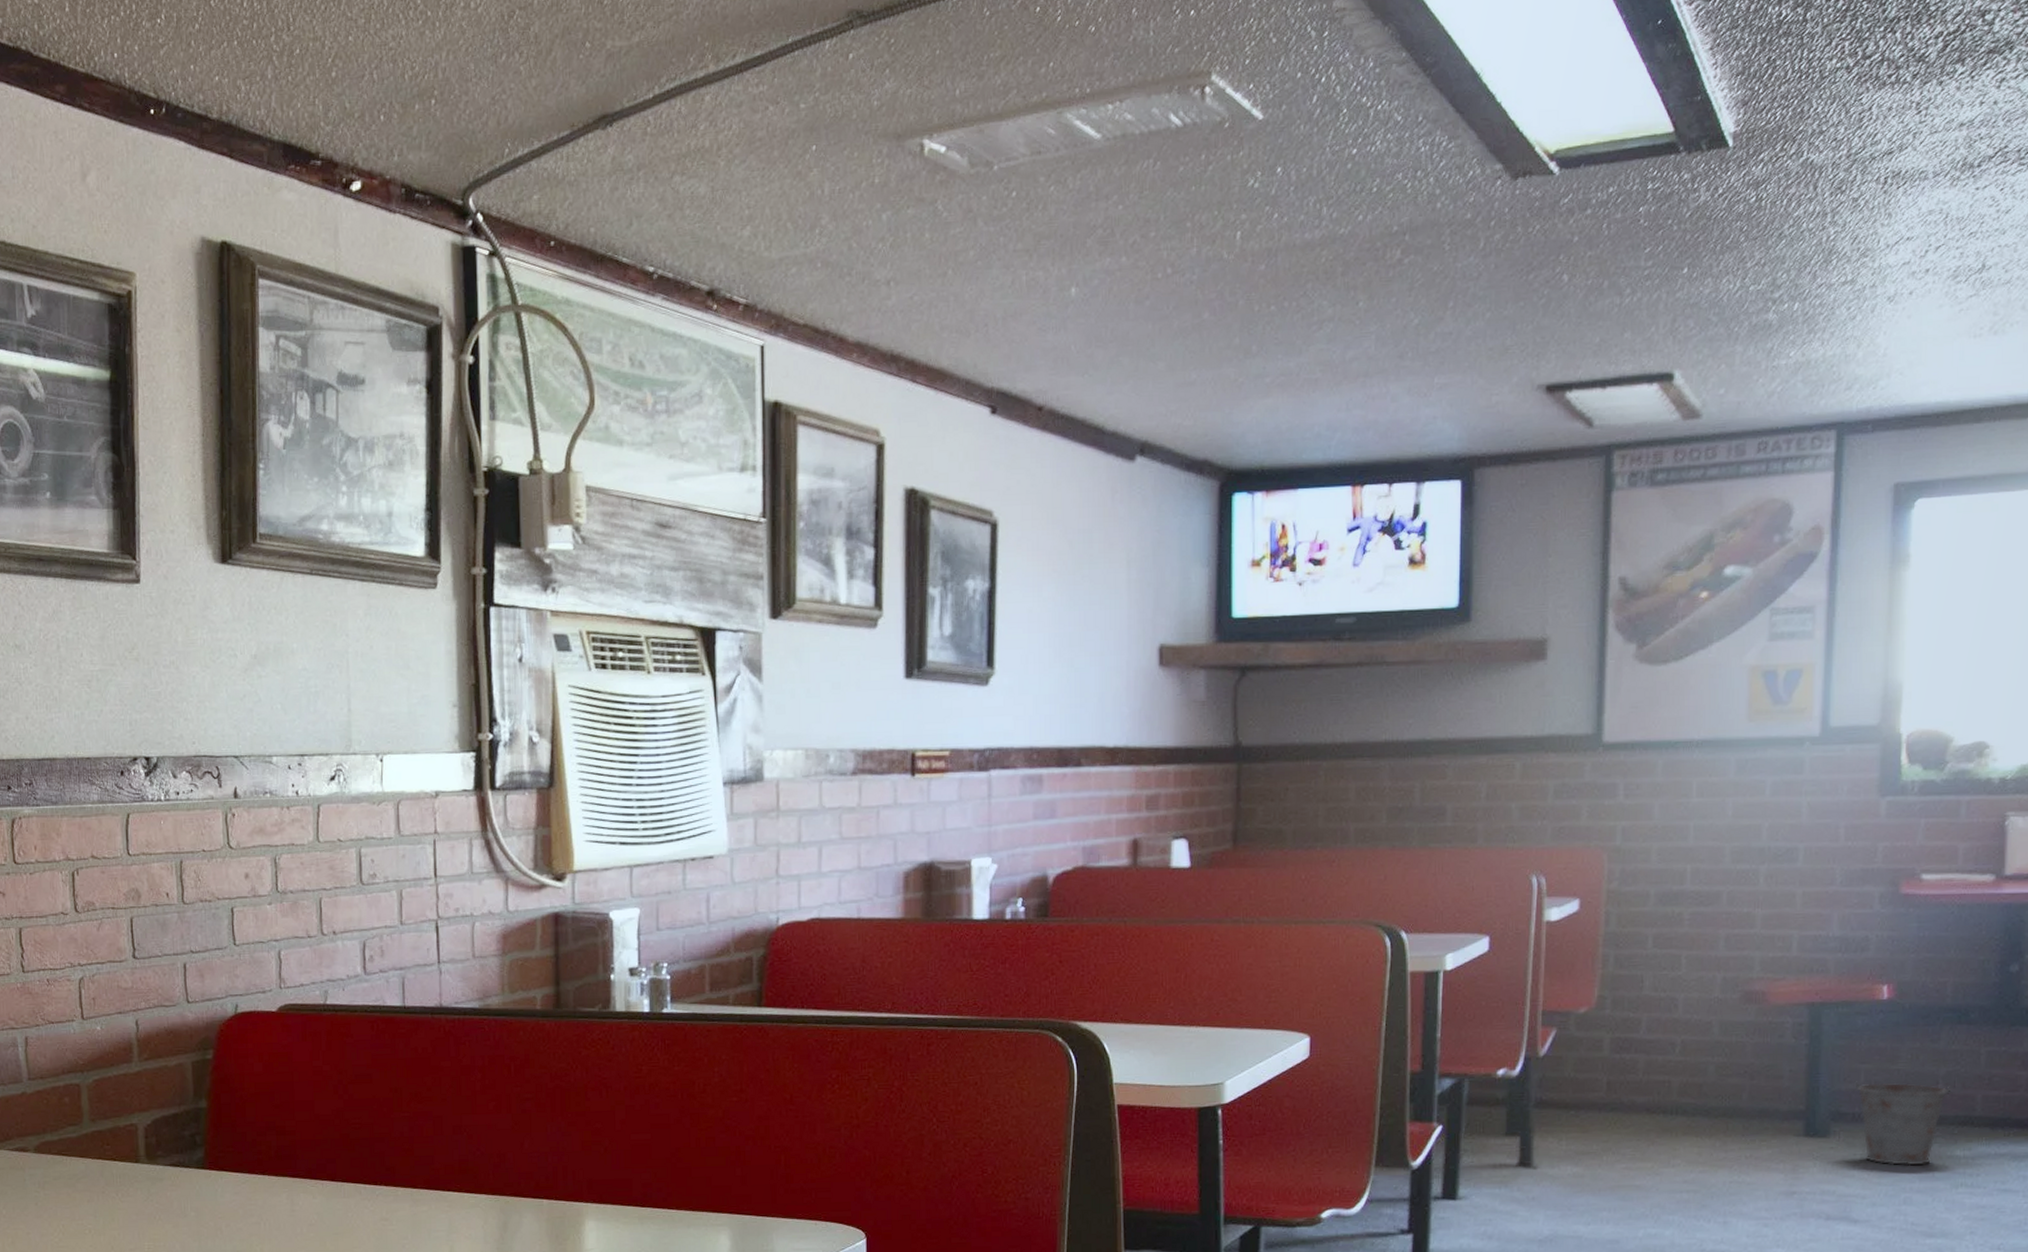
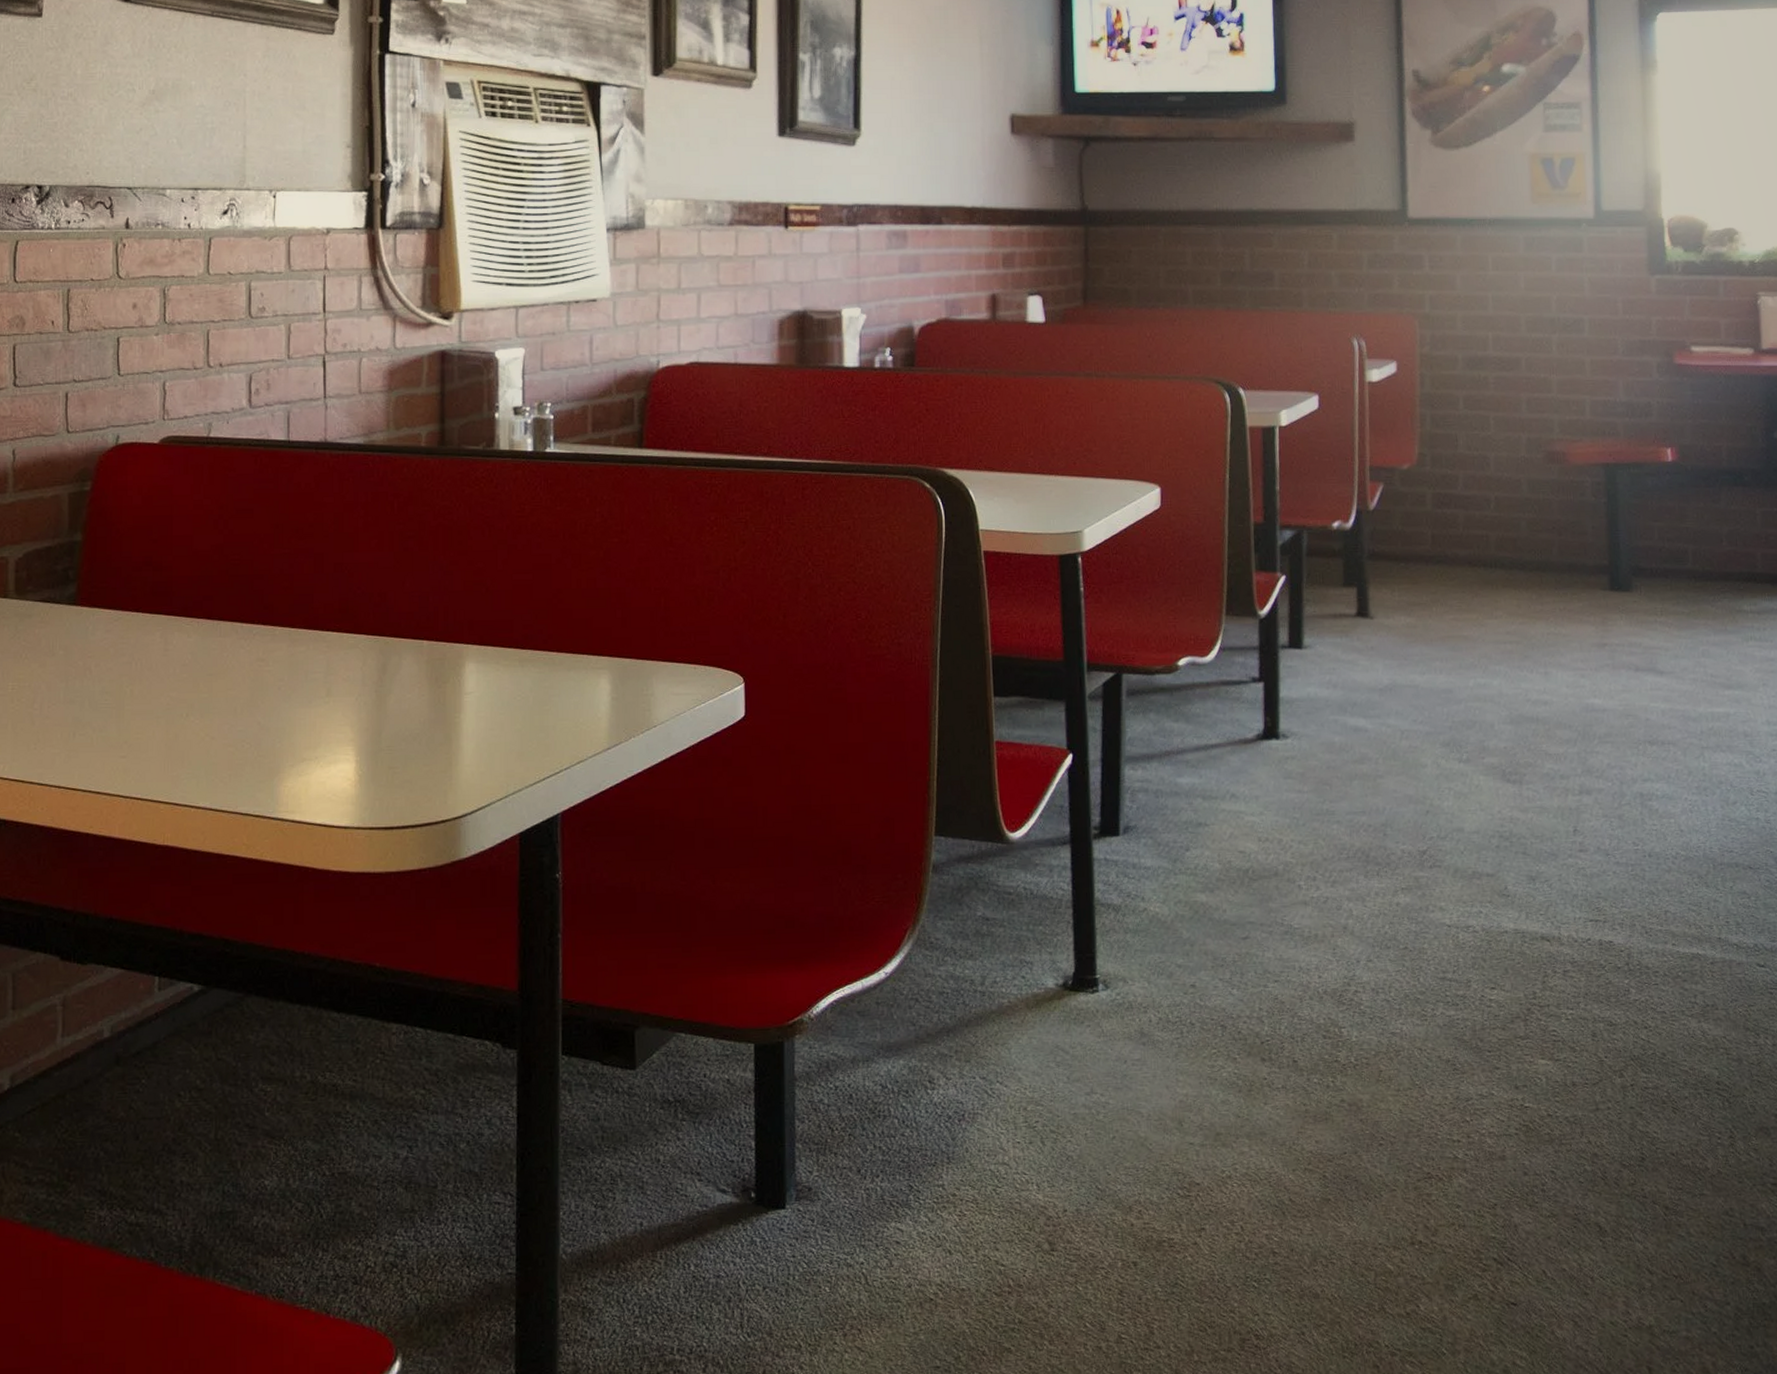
bucket: present [1855,1081,1951,1166] -> none [1650,538,1735,620]

